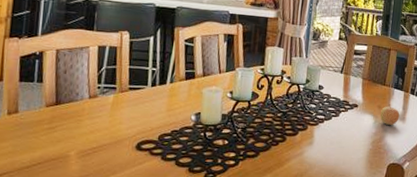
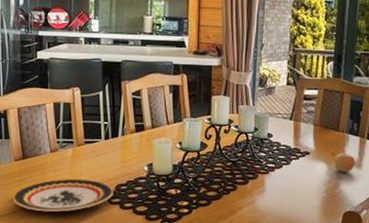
plate: none [38,127,156,164] -> present [12,178,113,212]

